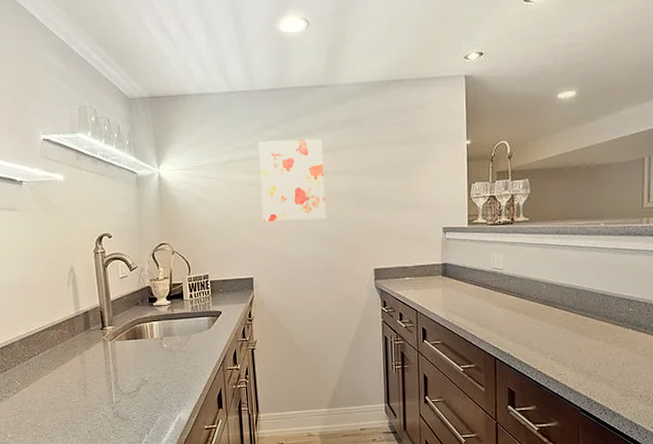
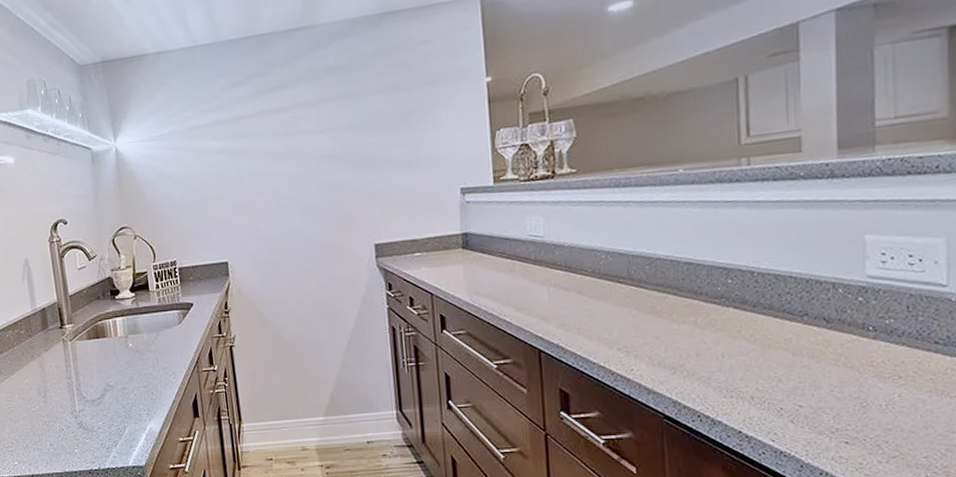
wall art: present [258,139,326,222] -> none [227,91,312,195]

